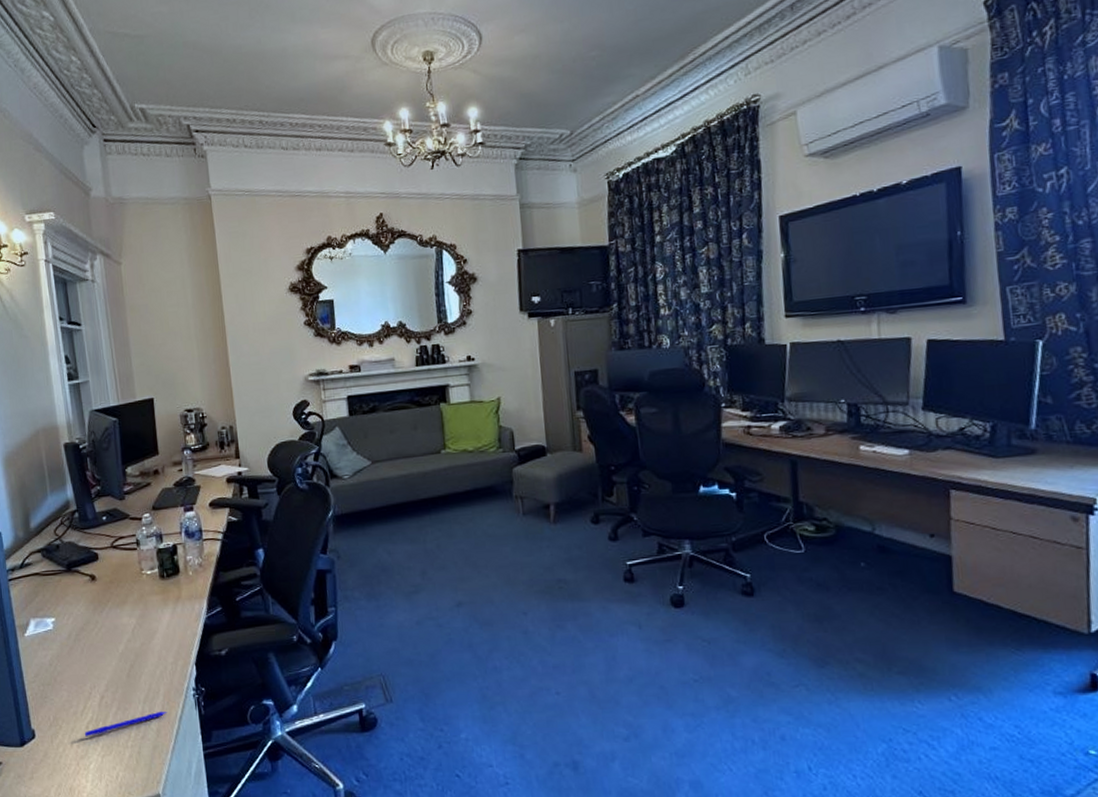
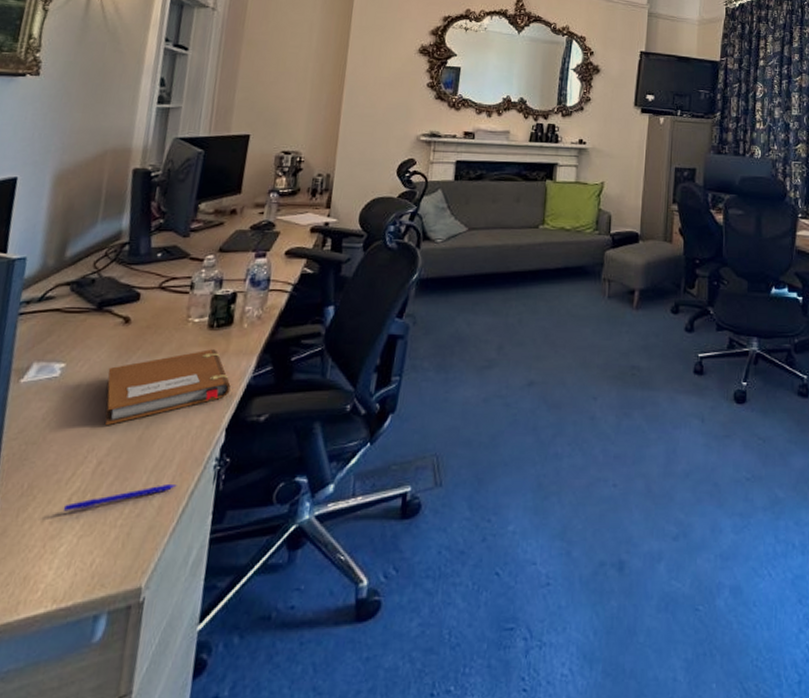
notebook: none [89,596,191,666] -> present [105,349,231,425]

